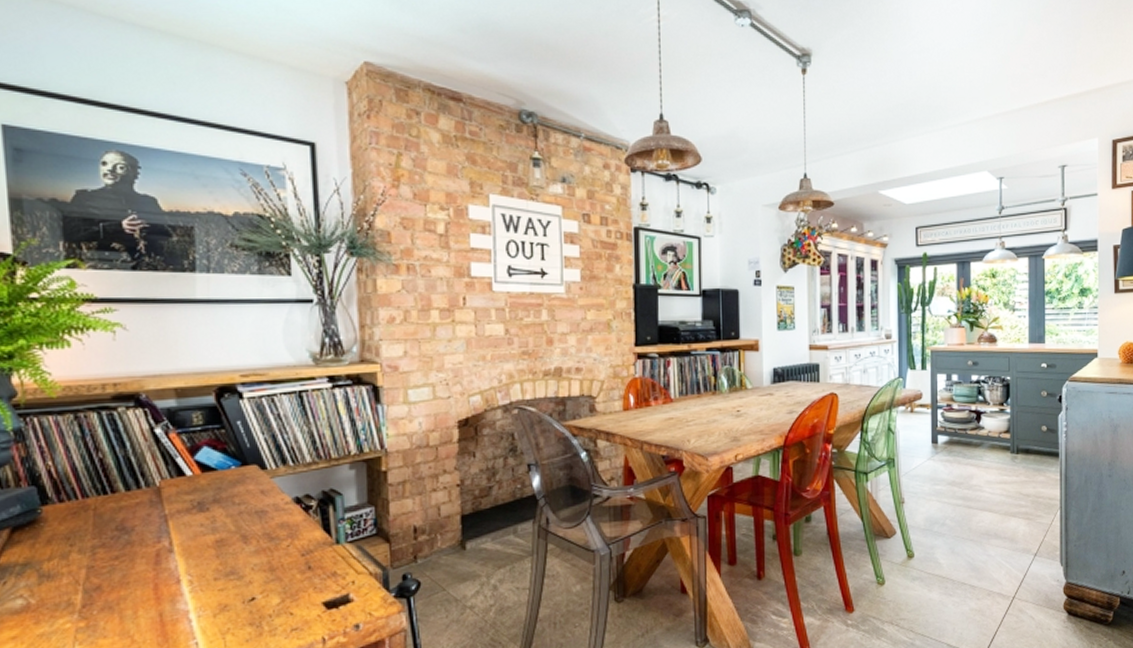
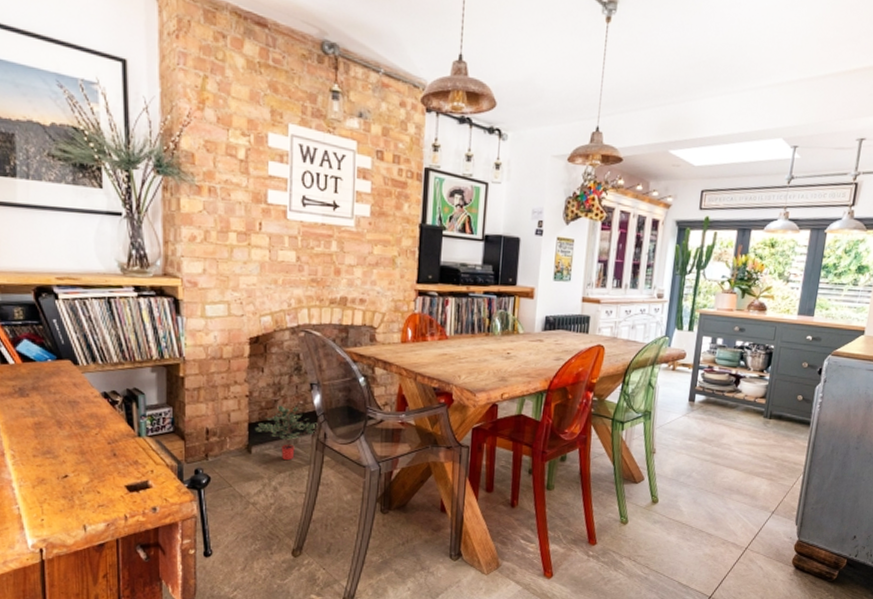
potted plant: none [468,491,538,554] -> present [254,405,318,461]

